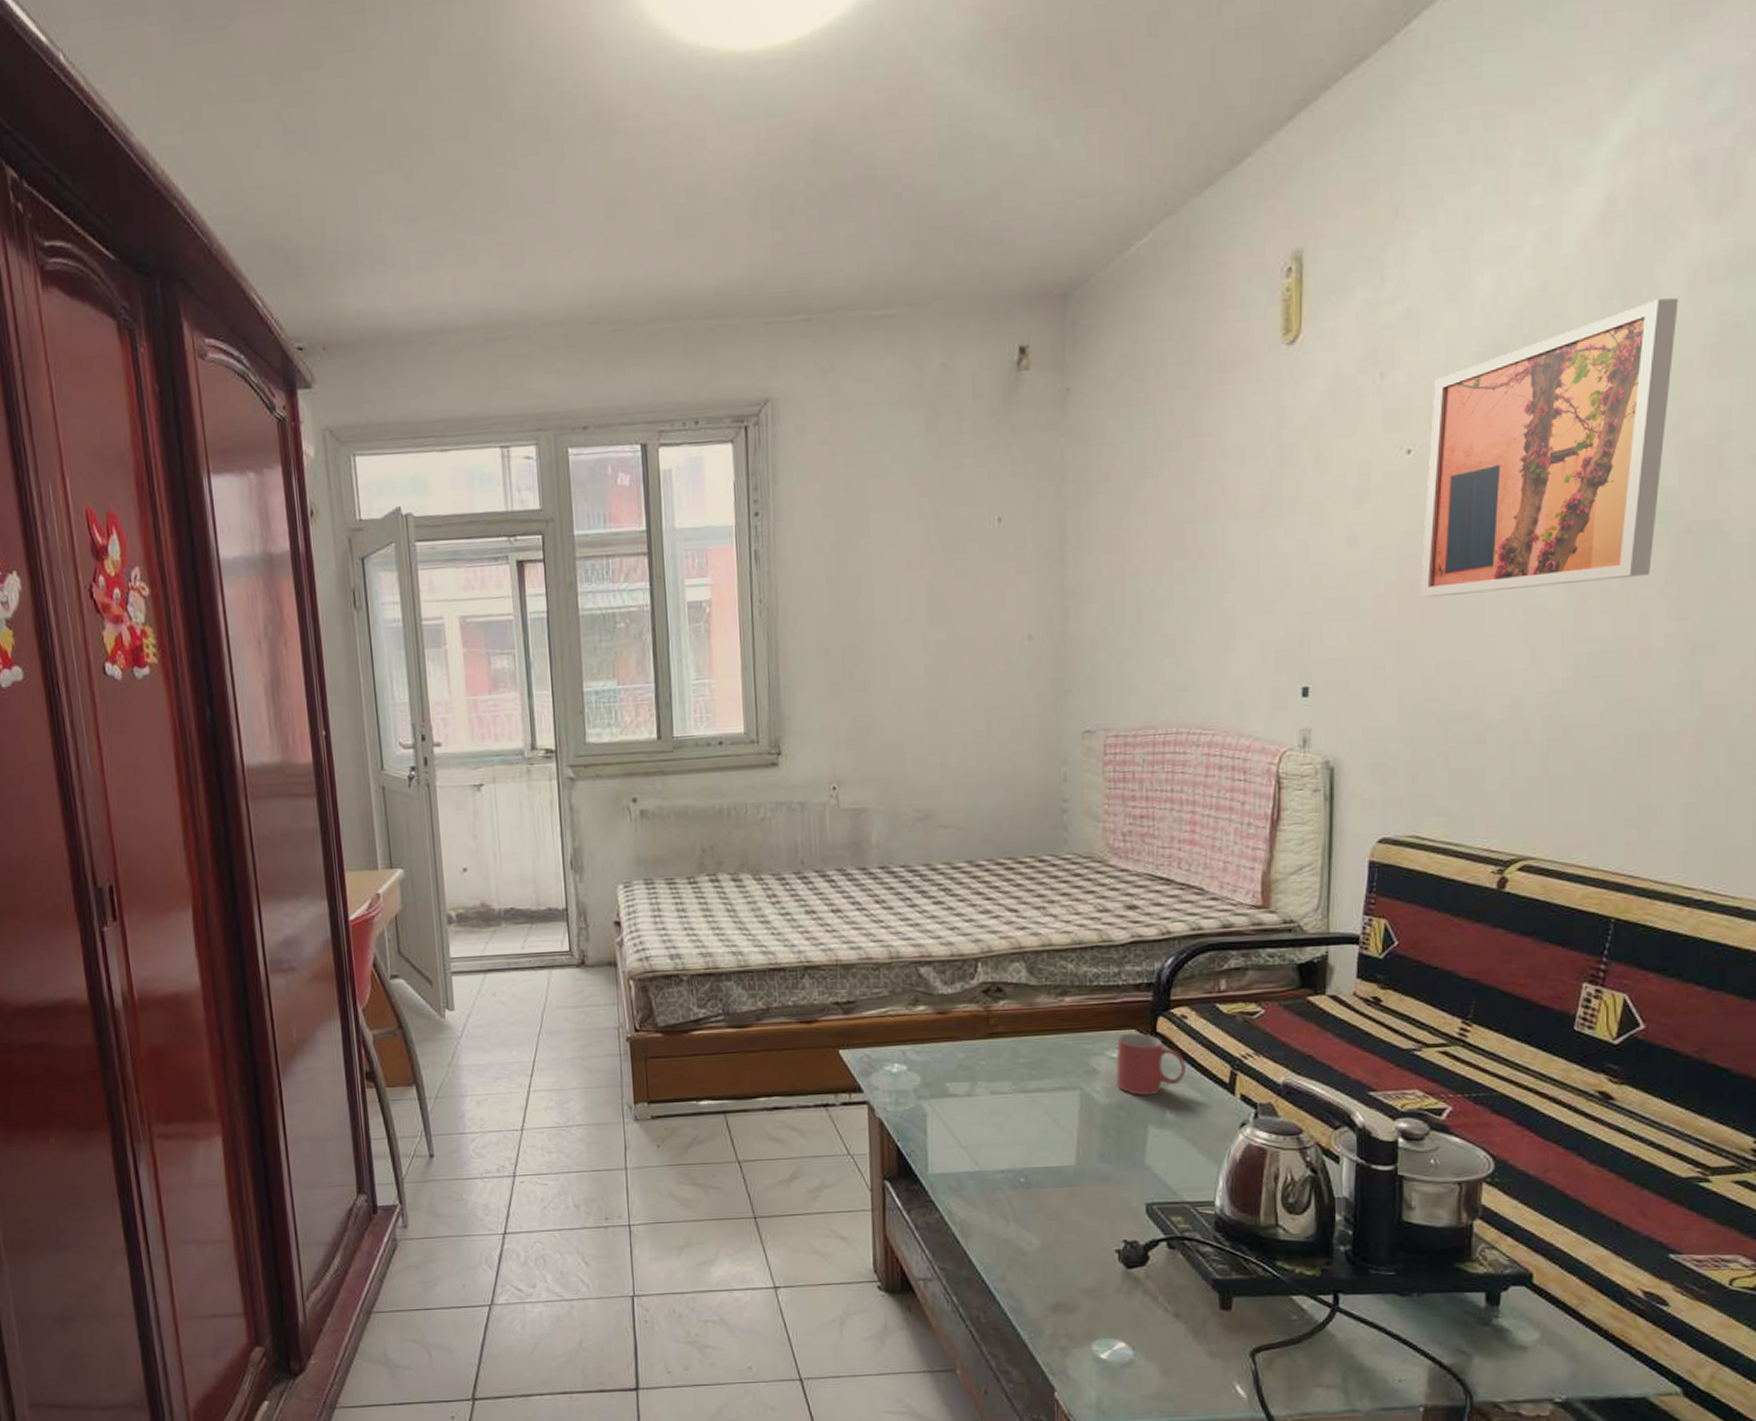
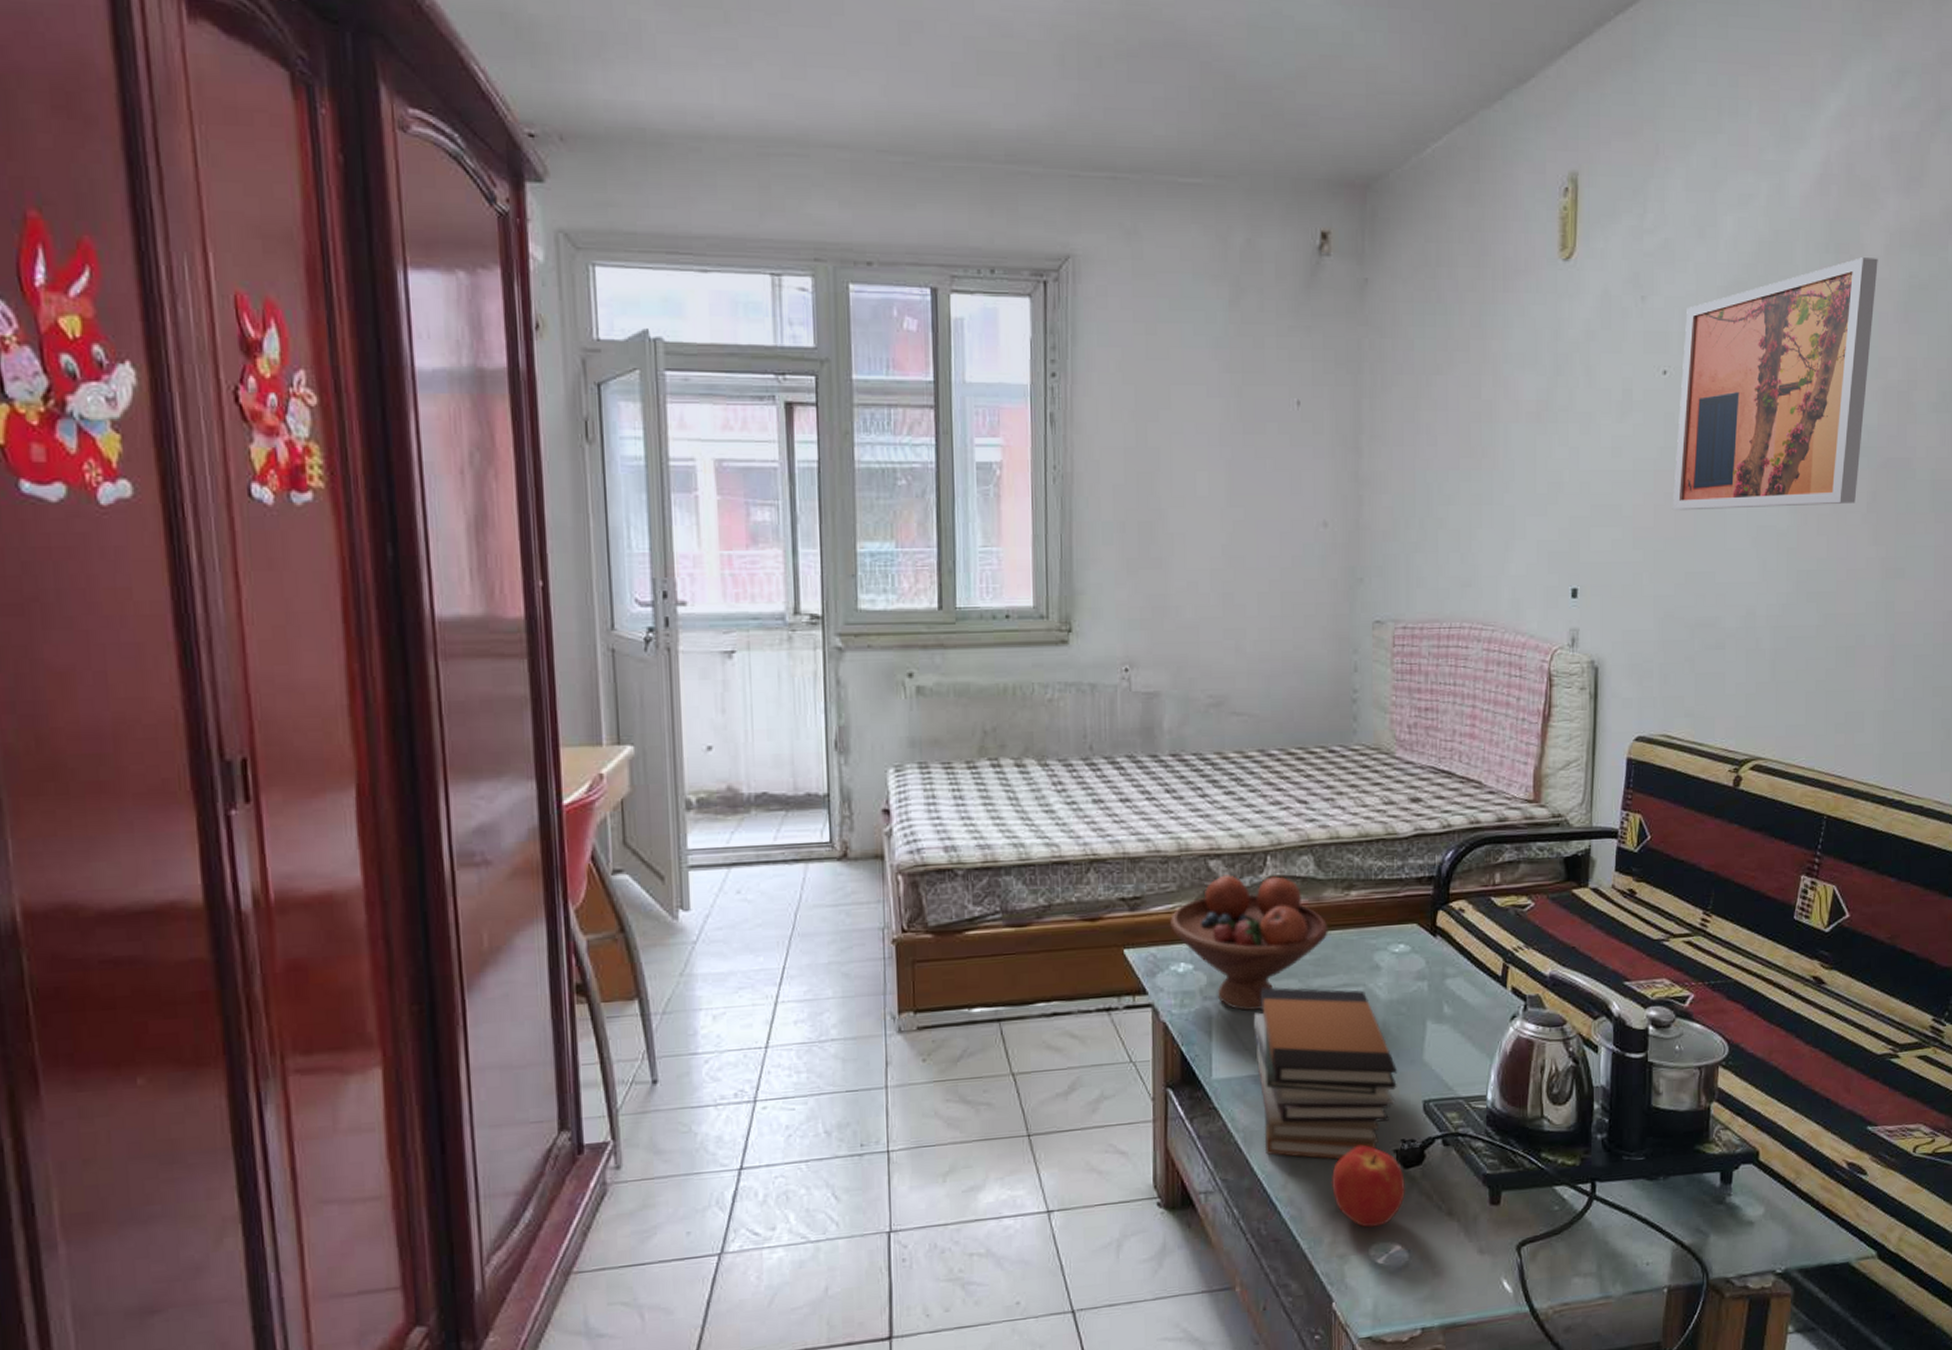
fruit bowl: none [882,981,1042,1111] -> present [1169,875,1328,1012]
book stack: none [968,1088,1119,1256] -> present [1253,987,1398,1160]
apple: none [1050,1244,1130,1323] -> present [1331,1145,1406,1228]
mug: present [1115,1032,1186,1095] -> none [1397,926,1462,990]

